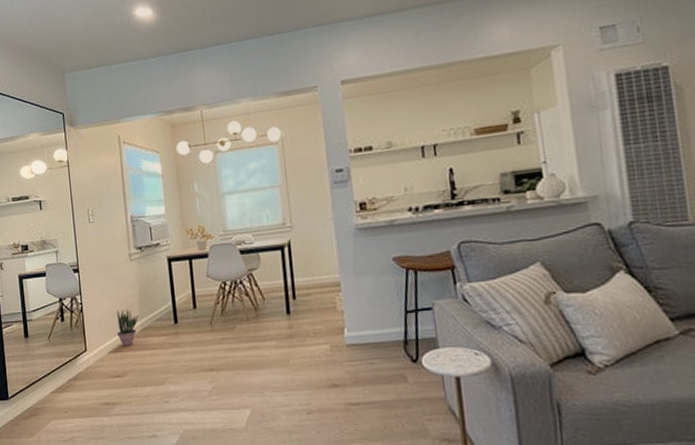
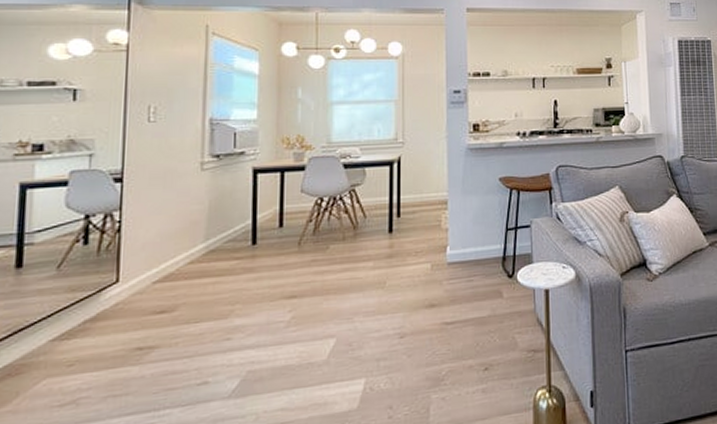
potted plant: present [116,308,139,347] -> none [168,227,205,275]

